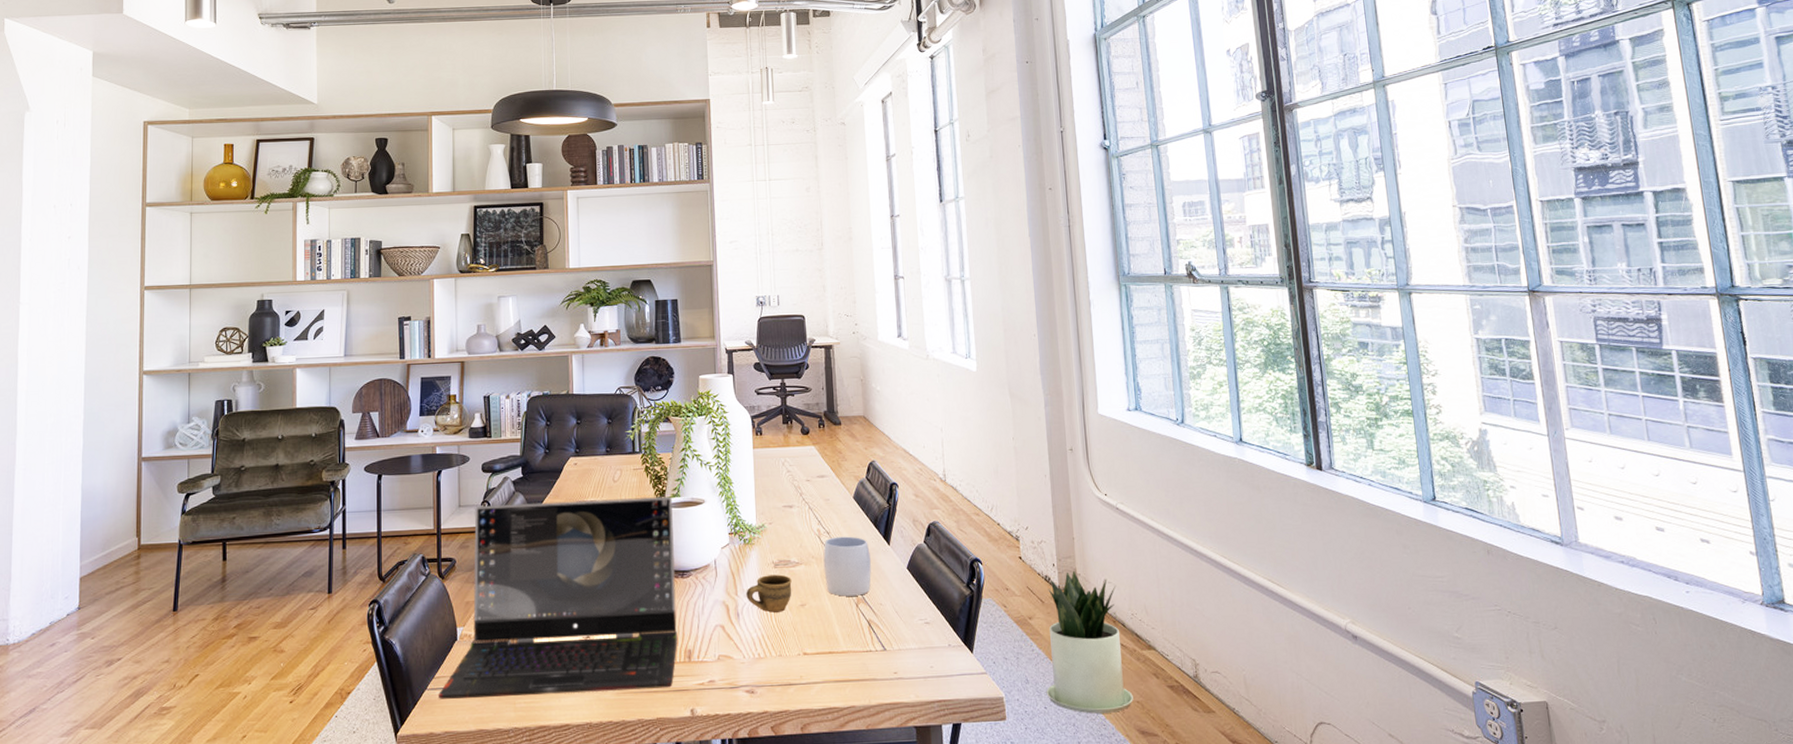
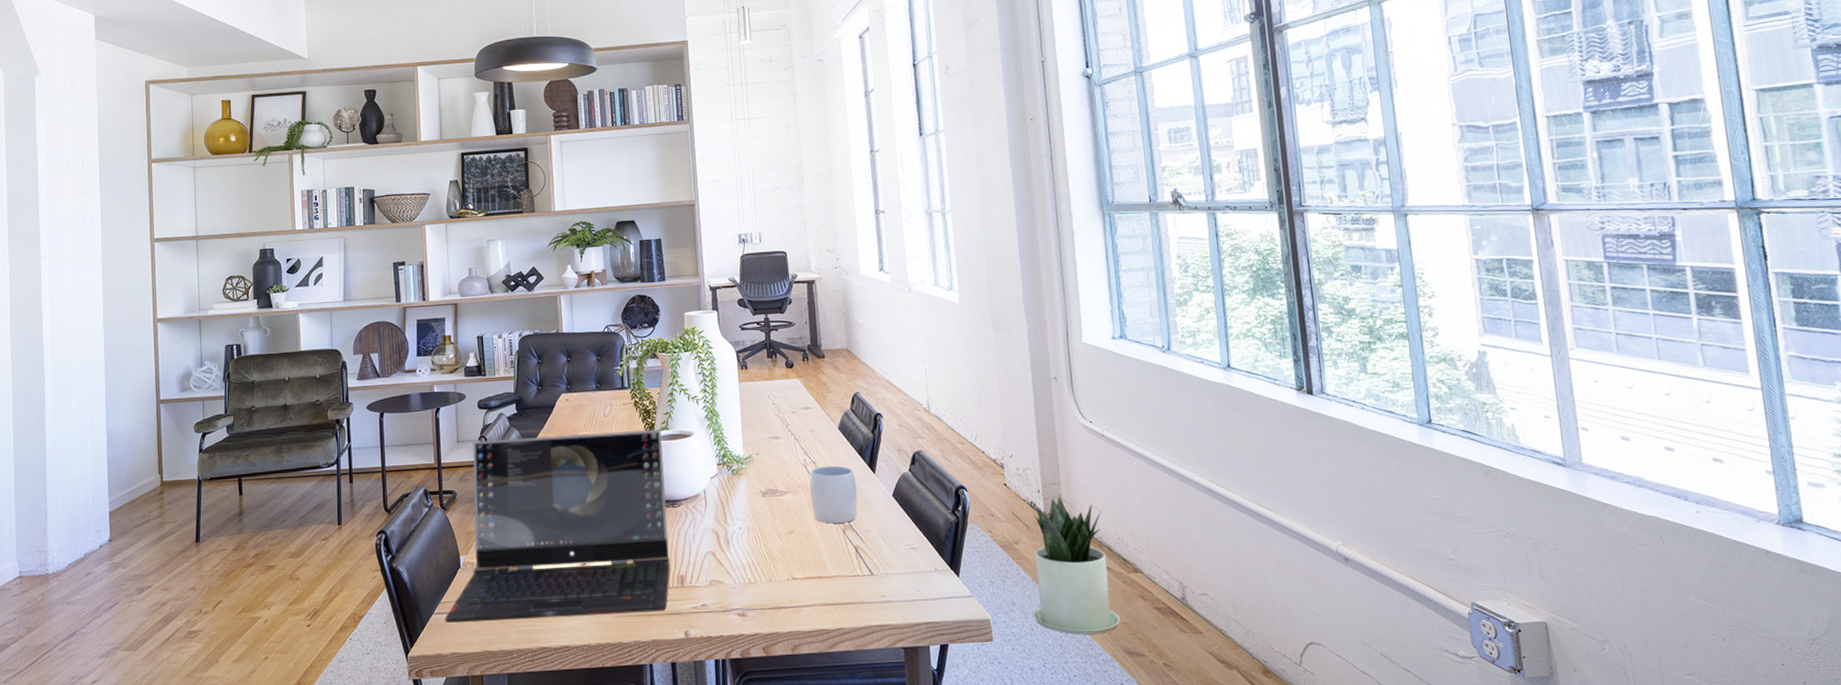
cup: present [746,574,792,613] -> none [735,503,780,540]

